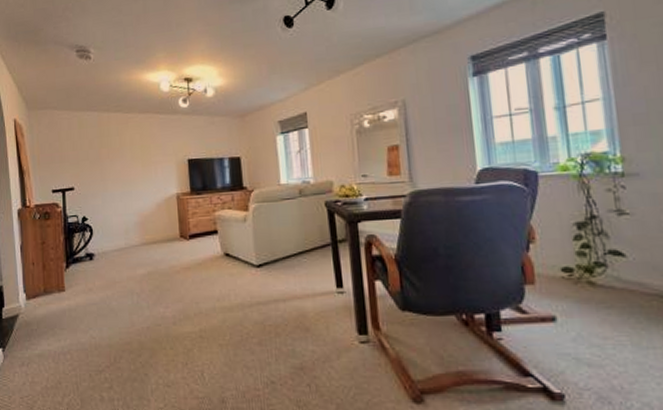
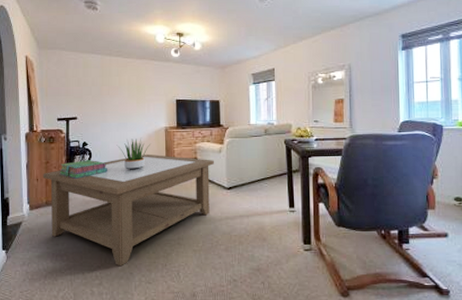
coffee table: none [39,227,238,366] -> present [43,154,214,267]
stack of books: none [57,237,113,261] -> present [59,160,108,179]
potted plant: none [121,209,160,248] -> present [116,138,150,170]

